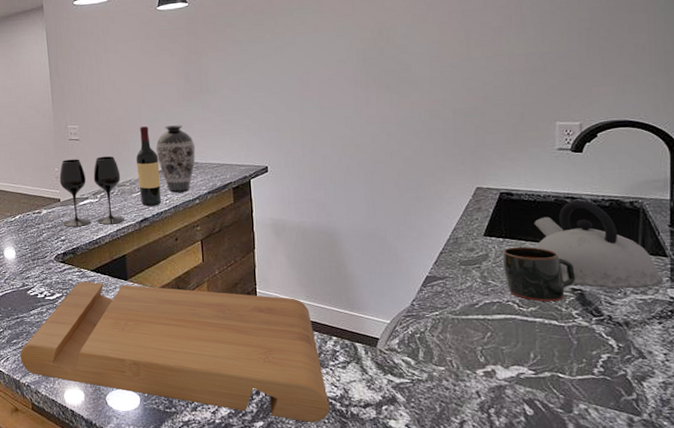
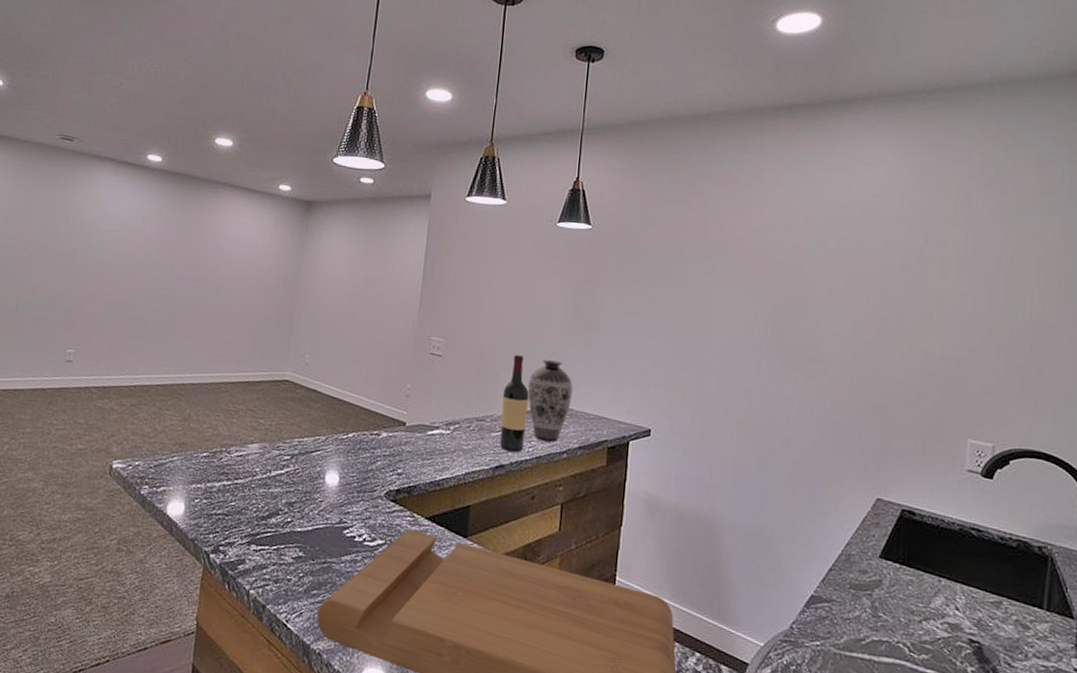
wine glass: present [59,156,125,227] -> none [404,376,482,466]
mug: present [502,246,576,302] -> none [896,576,975,652]
kettle: present [534,200,664,289] -> none [935,533,1068,653]

